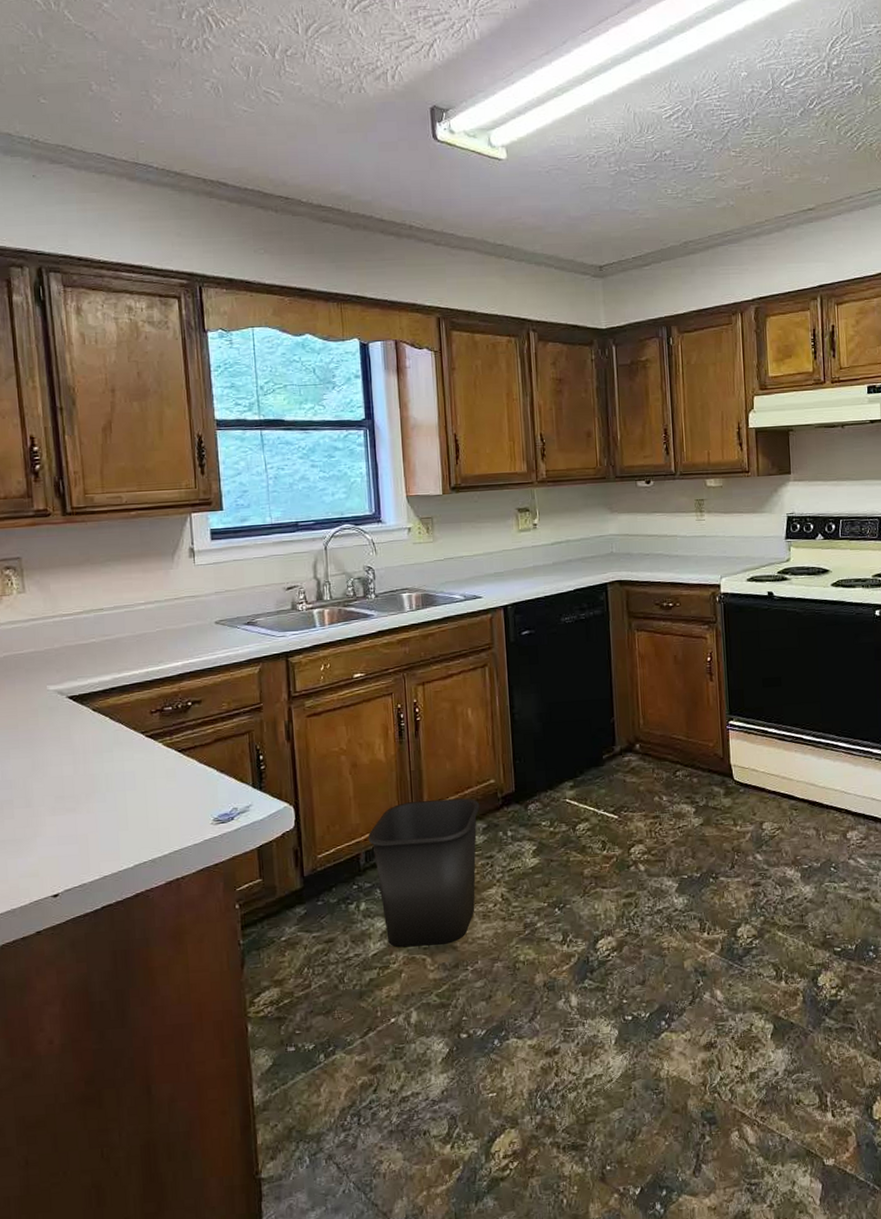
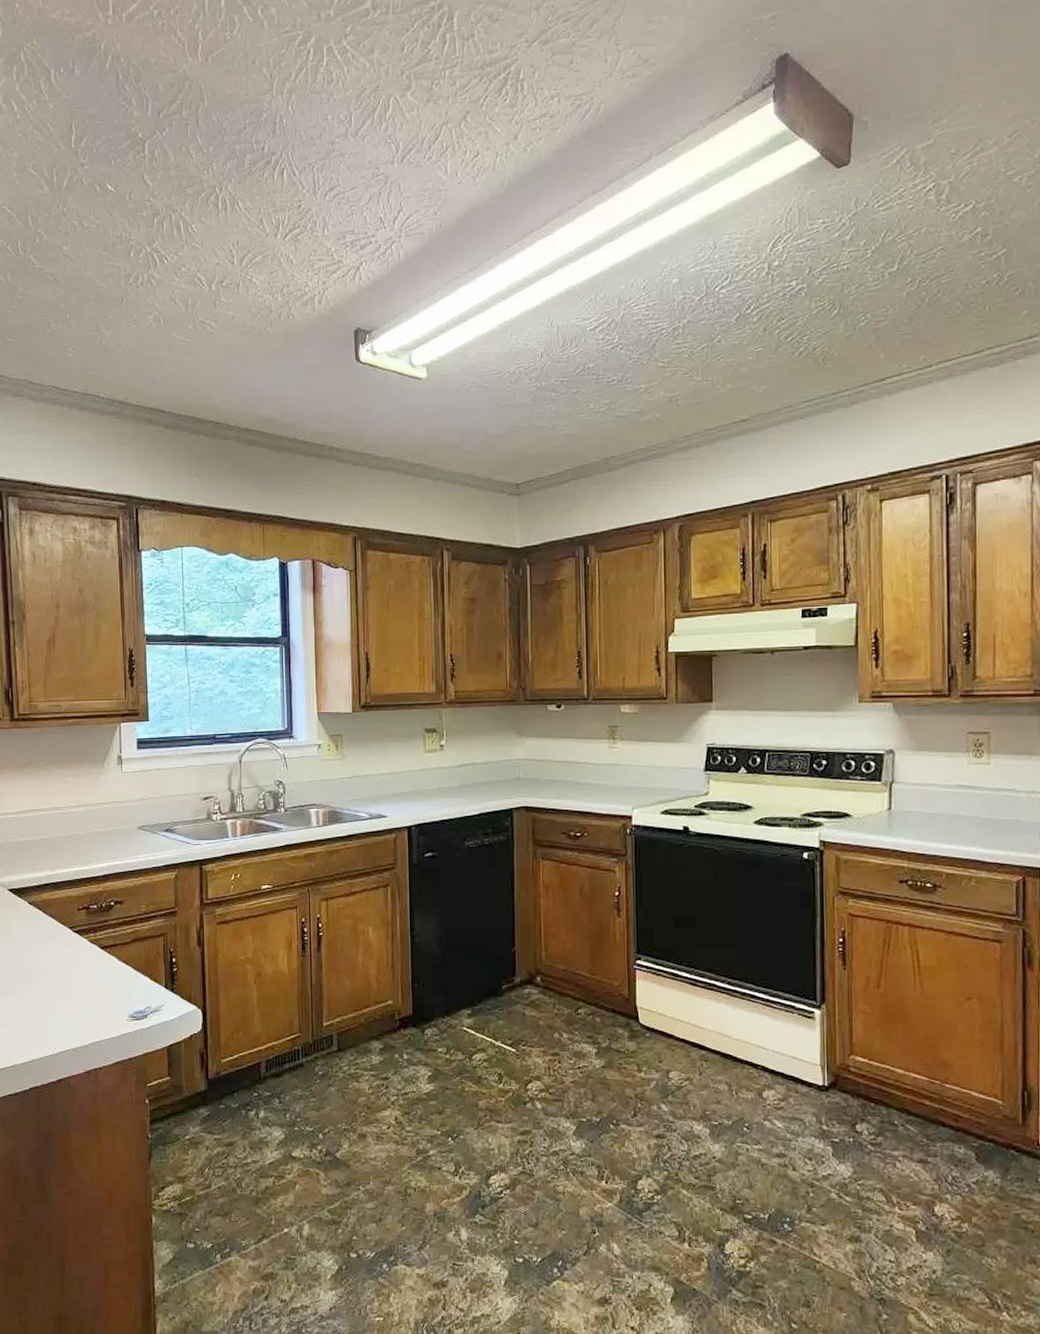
waste bin: present [368,798,480,948] -> none [269,1016,377,1161]

